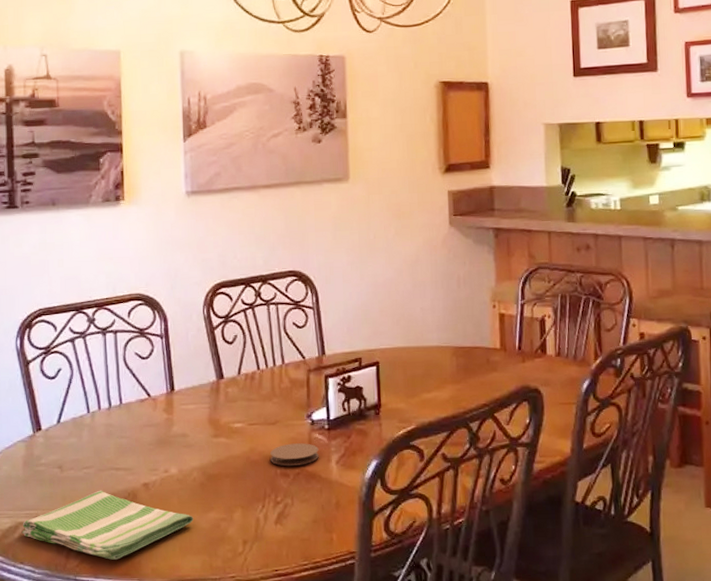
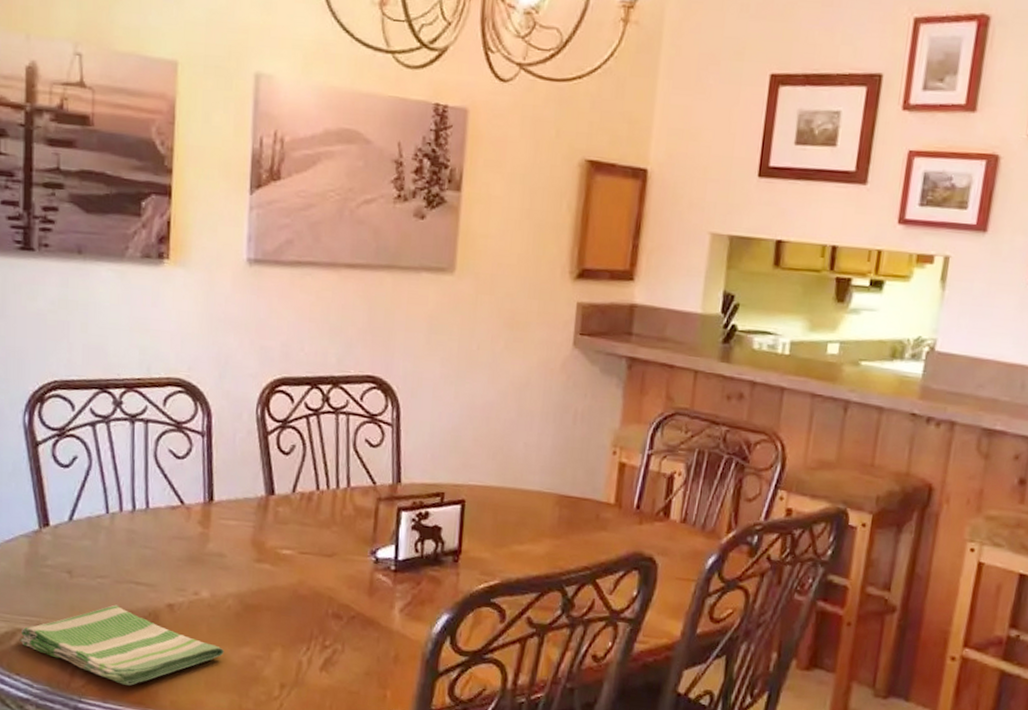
coaster: present [270,443,319,467] -> none [322,581,381,608]

